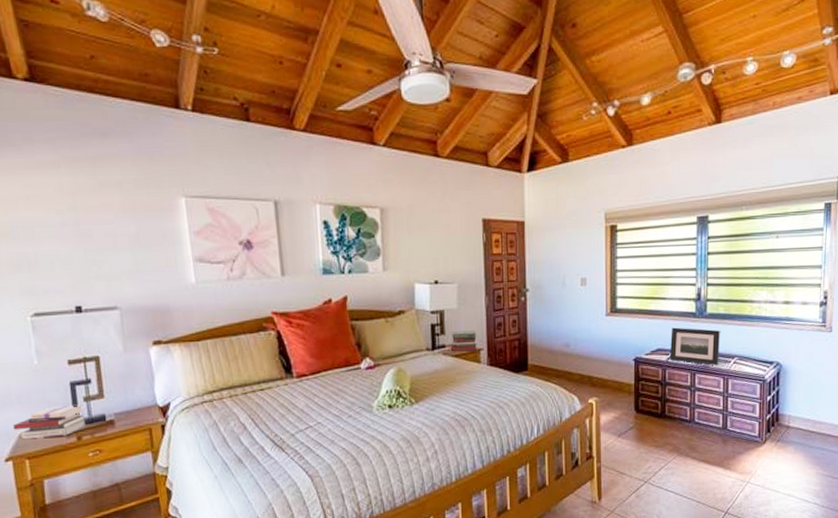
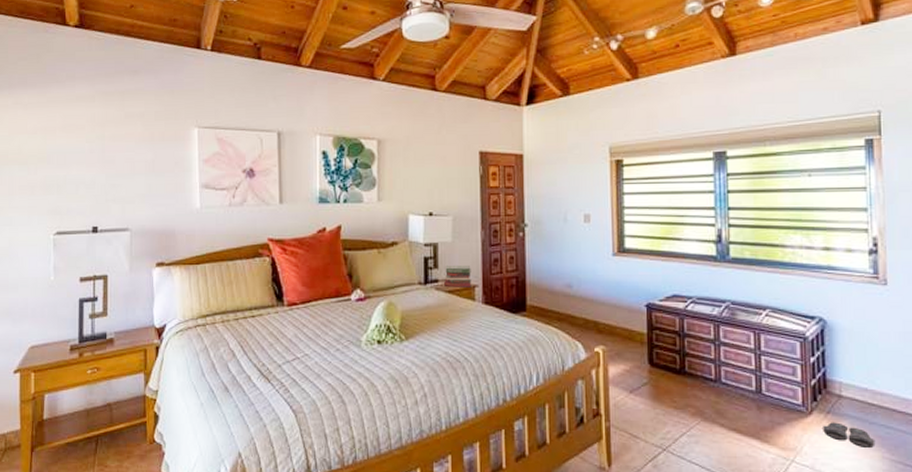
books: present [12,404,86,439] -> none [25,321,88,352]
picture frame: present [669,327,720,366] -> none [687,271,748,318]
slippers: none [773,448,813,467] -> present [823,422,875,447]

